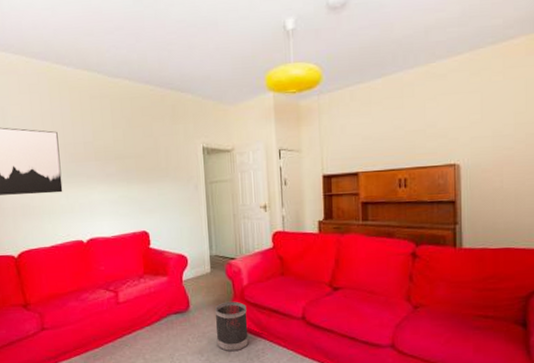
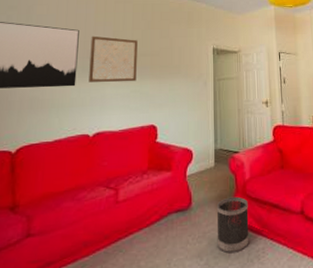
wall art: none [70,137,123,188] -> present [89,36,138,83]

